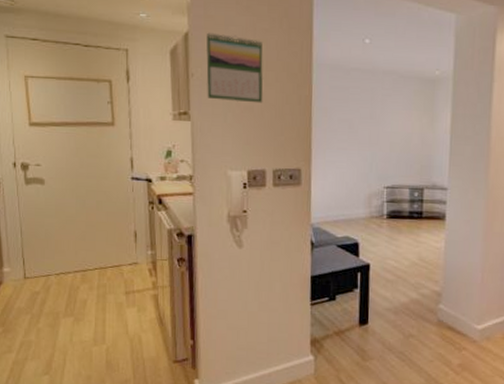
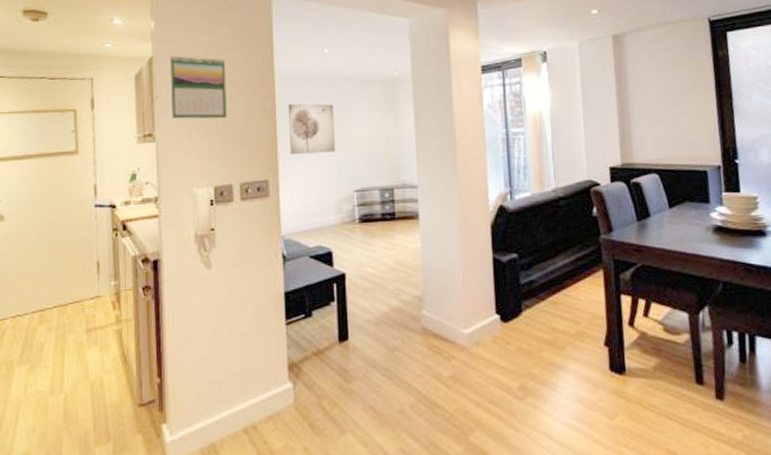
wall art: none [324,93,371,148] -> present [288,103,336,154]

